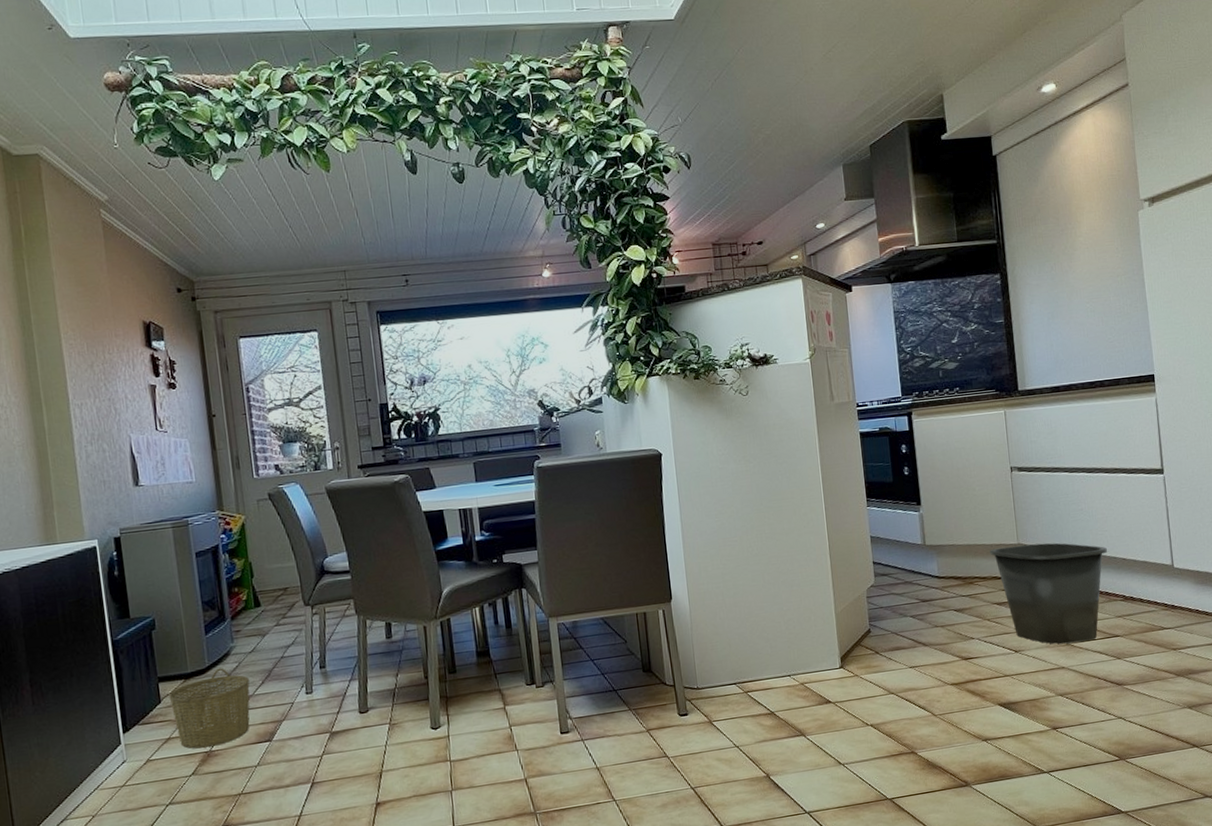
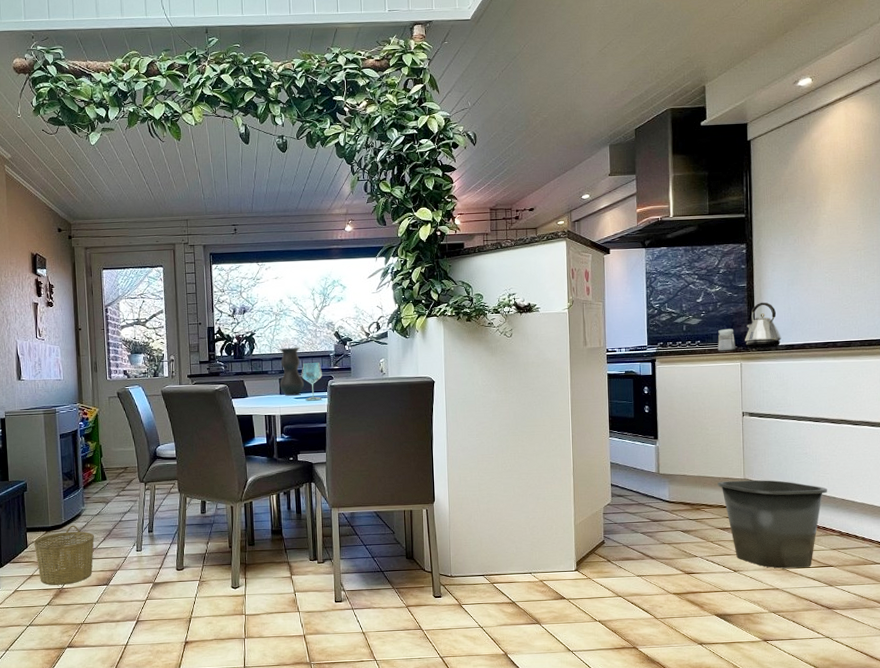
vase: none [471,422,506,484] -> present [279,347,305,396]
wine glass: none [500,439,528,488] -> present [301,362,322,401]
salt shaker: none [978,372,999,399] -> present [717,329,737,351]
kettle: none [1007,339,1046,393] -> present [745,302,782,348]

